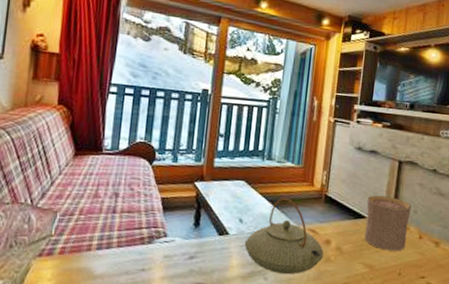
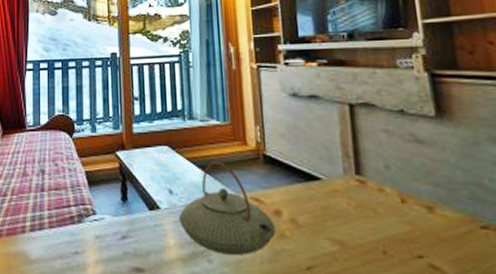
cup: present [364,195,412,251] -> none [317,150,385,221]

